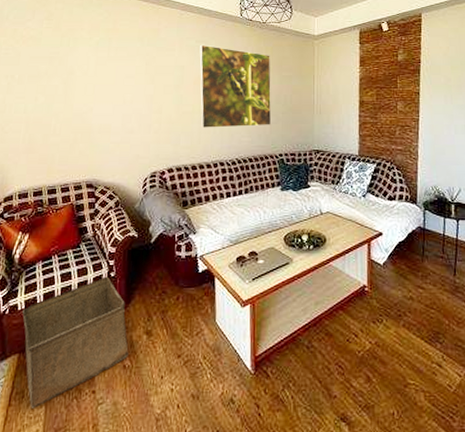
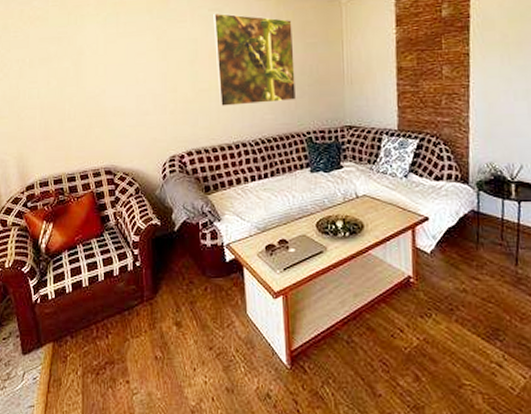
storage bin: present [22,276,129,408] -> none [53,266,159,396]

